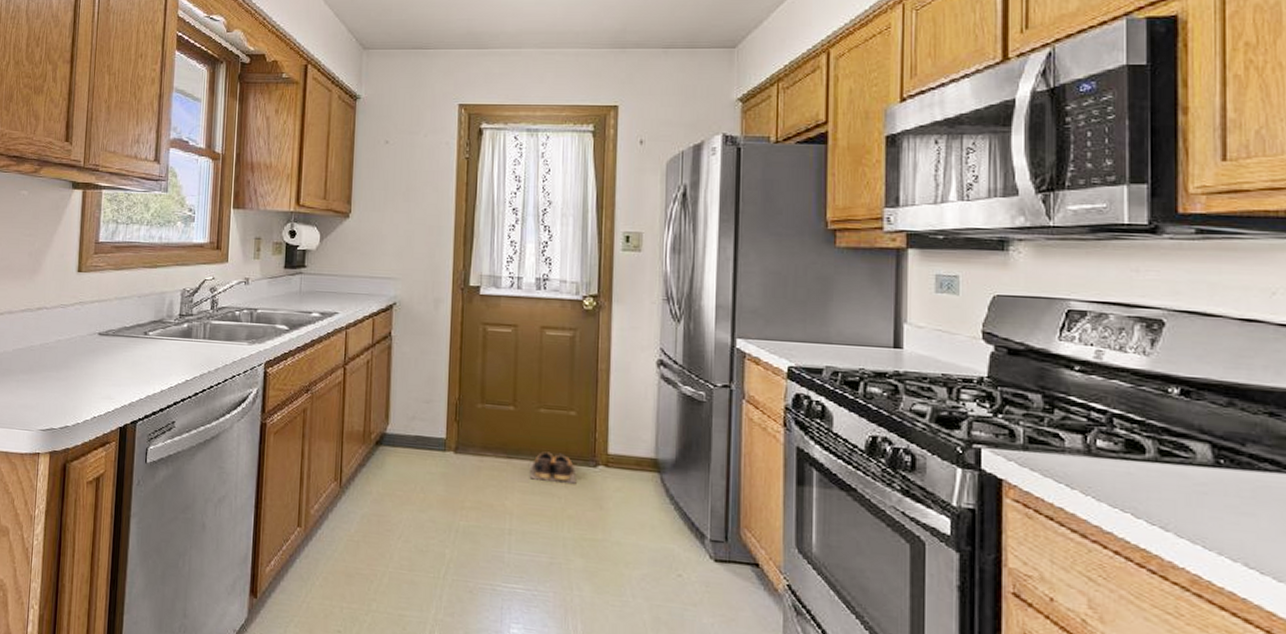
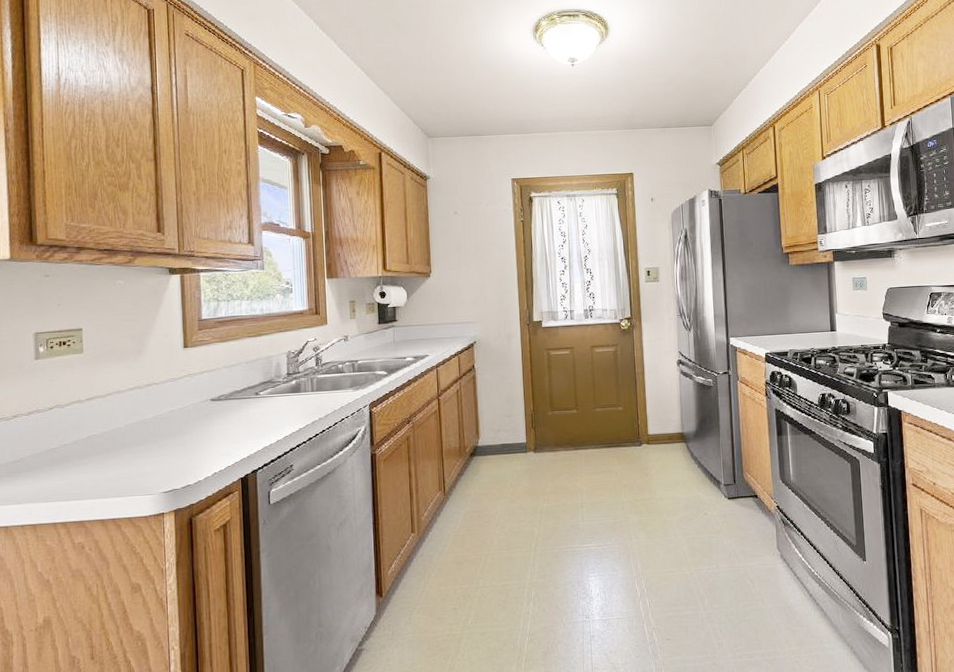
shoes: present [529,451,577,484] -> none [592,439,628,463]

